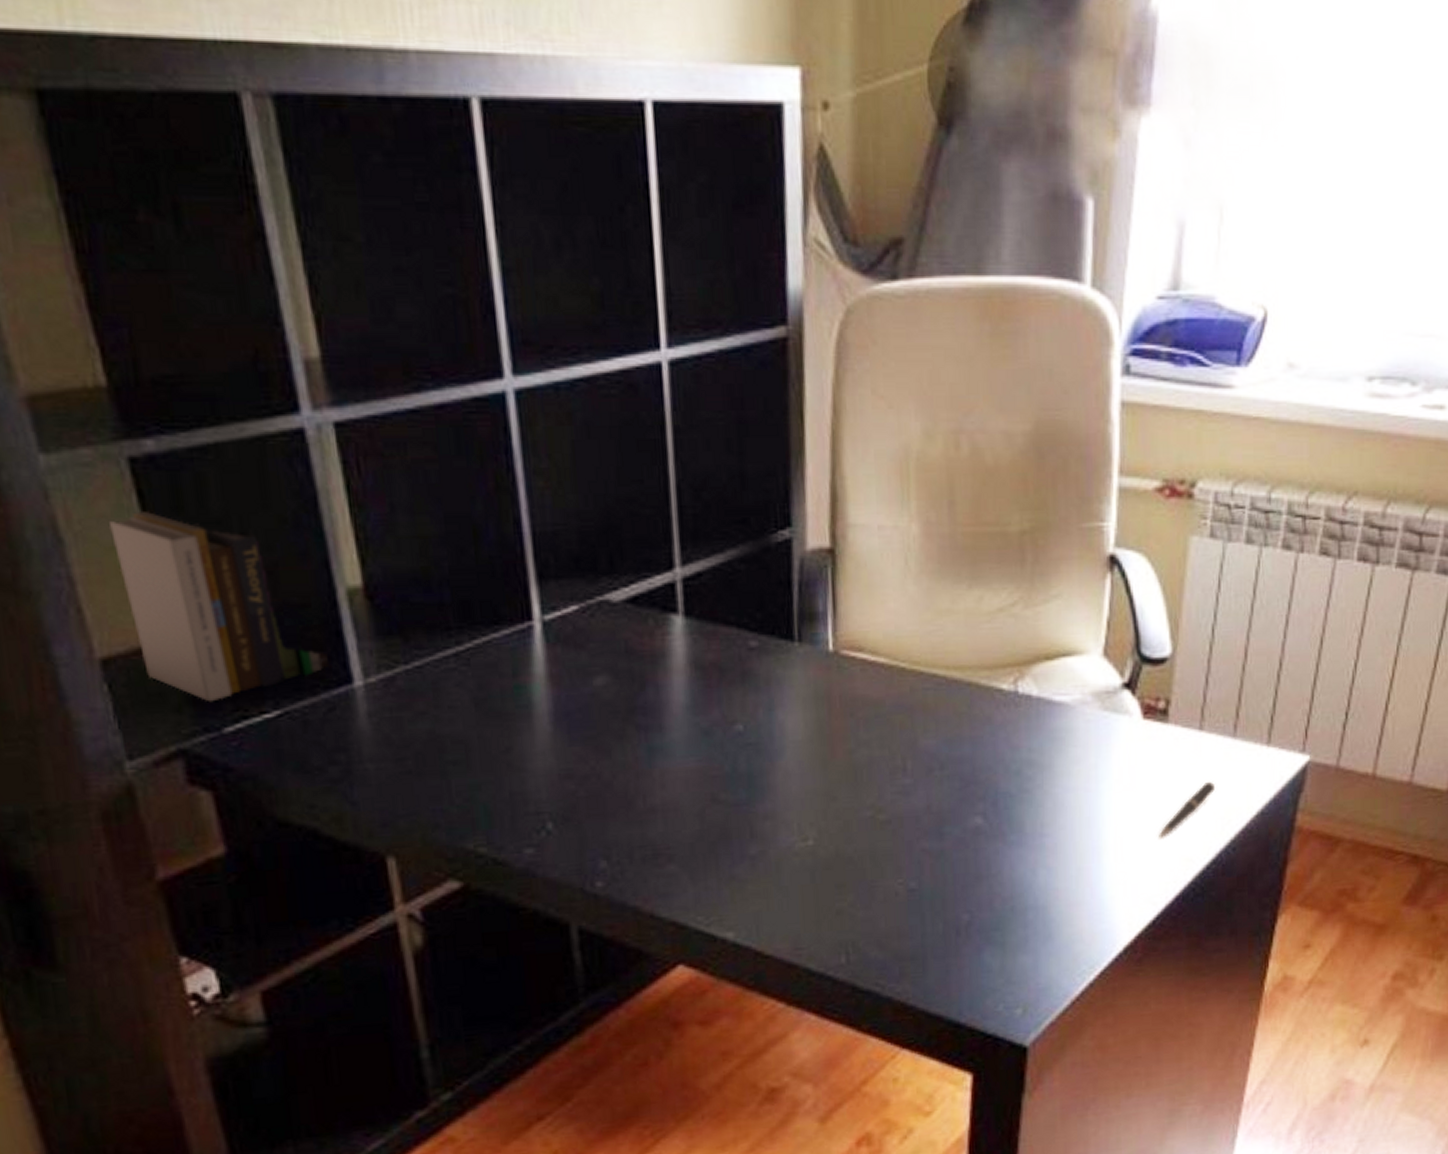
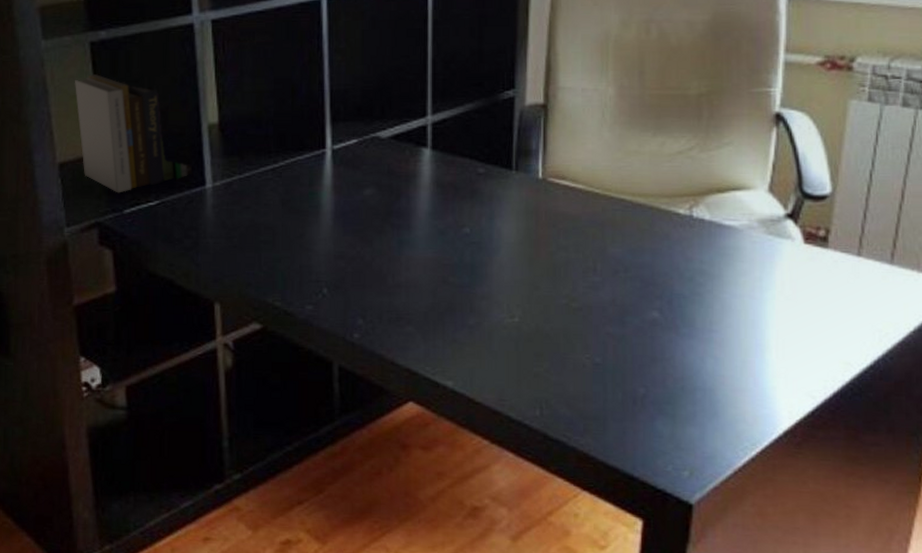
pen: present [1159,781,1215,837] -> none [818,298,872,342]

